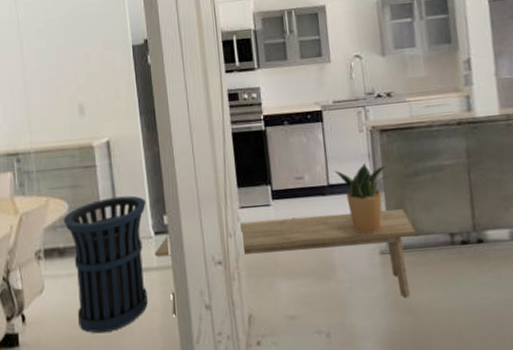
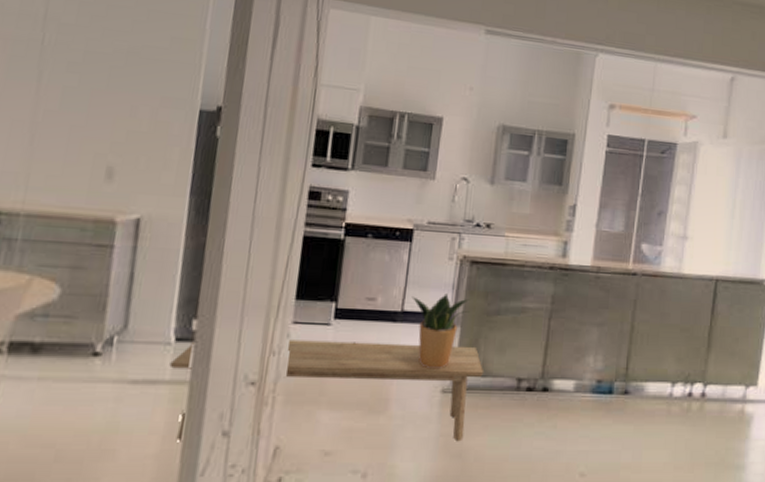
trash can: present [63,195,148,334] -> none [39,288,173,456]

